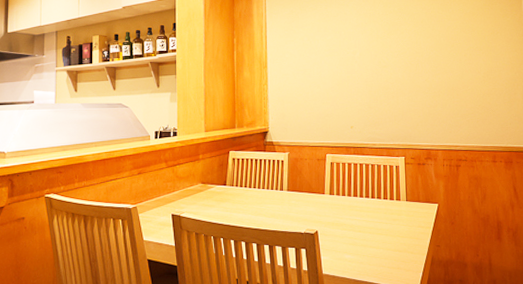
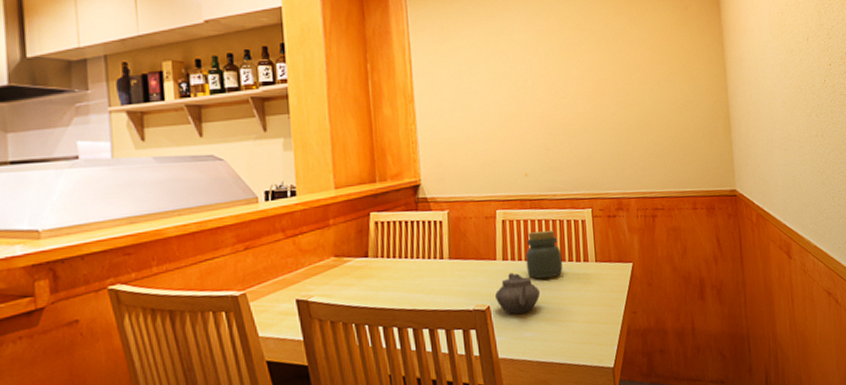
teapot: none [323,205,359,239] -> present [495,272,541,314]
jar: none [348,173,379,211] -> present [525,230,563,279]

